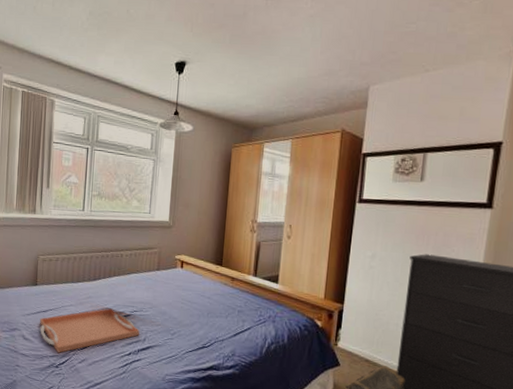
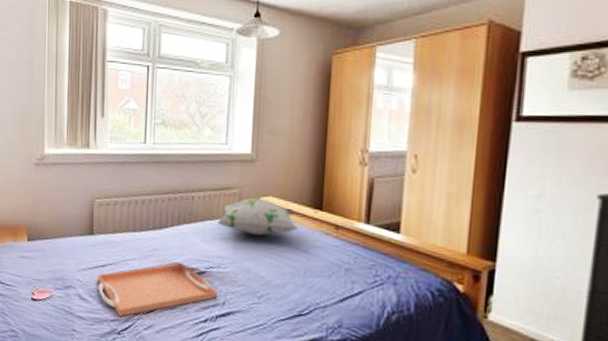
decorative pillow: none [141,255,204,286] -> present [218,197,299,236]

